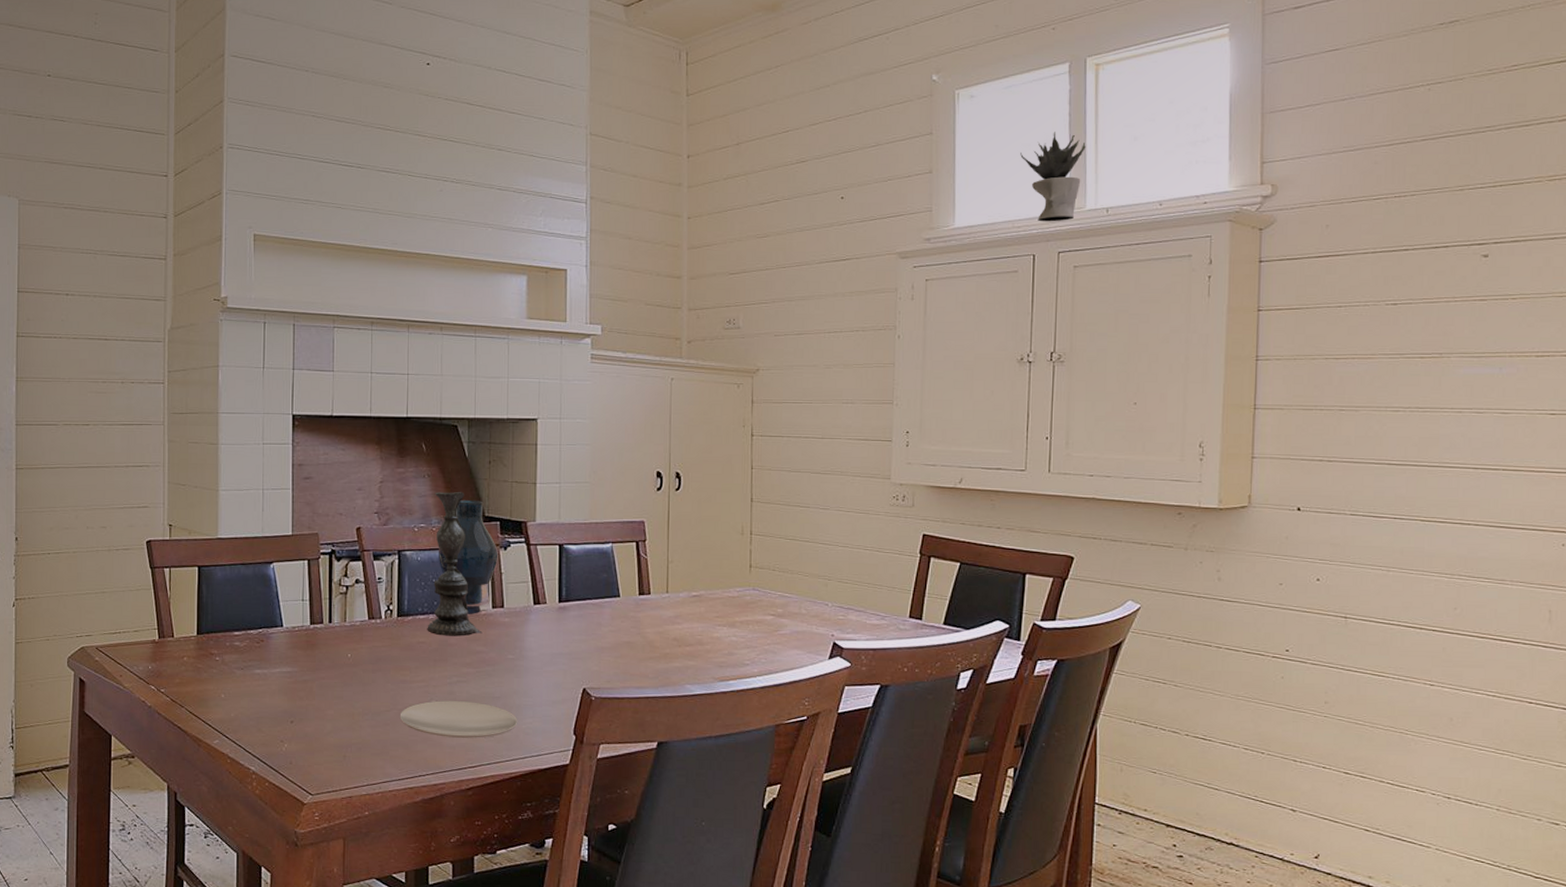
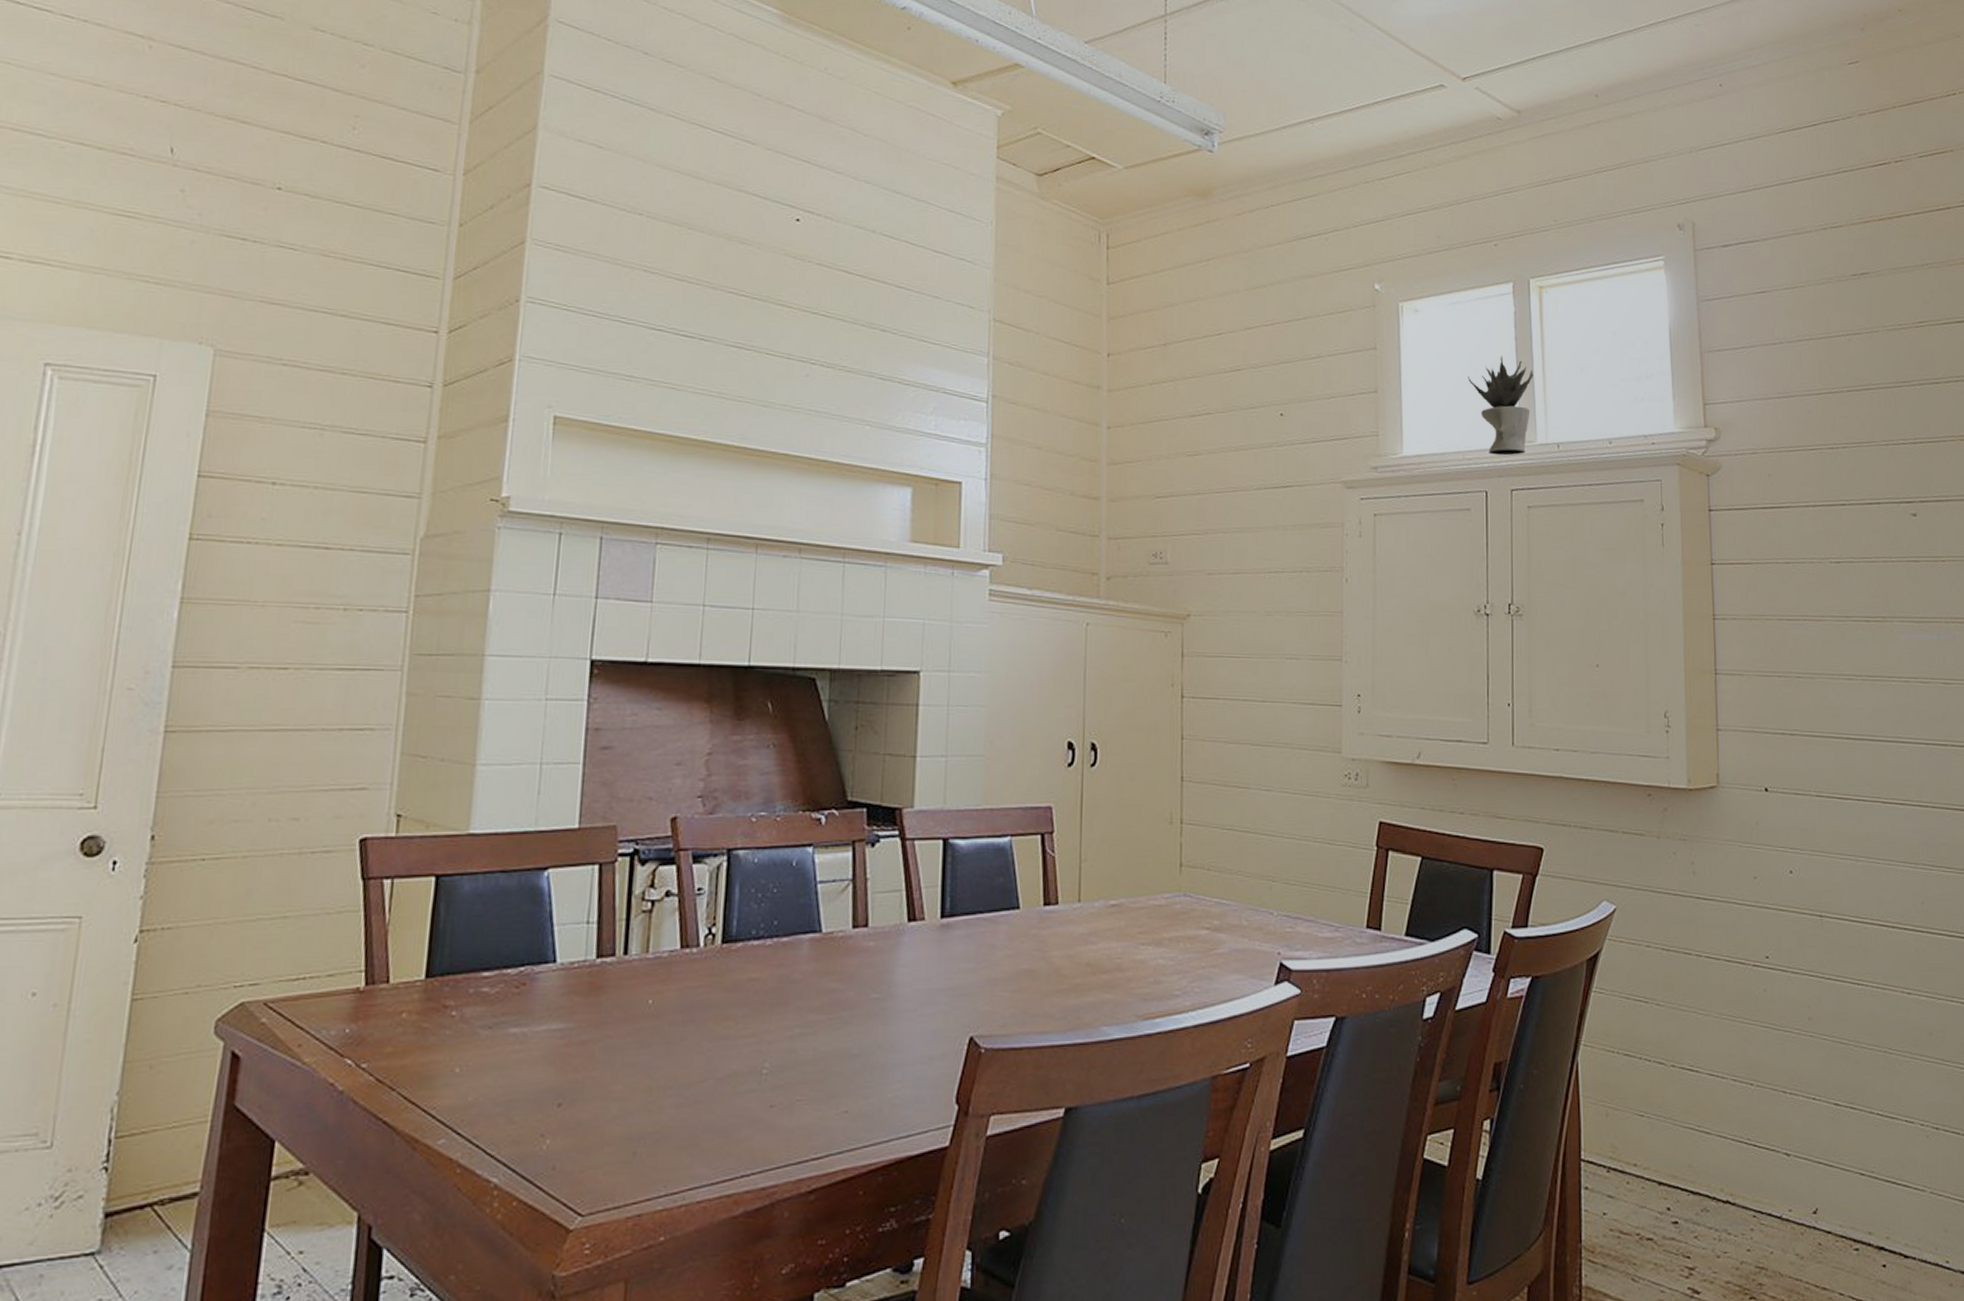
plate: present [399,701,518,739] -> none [717,1062,882,1118]
candlestick: present [427,492,483,637] -> none [762,767,838,969]
vase: present [438,499,498,614] -> none [781,778,864,937]

